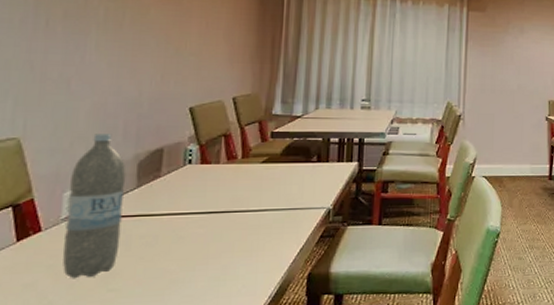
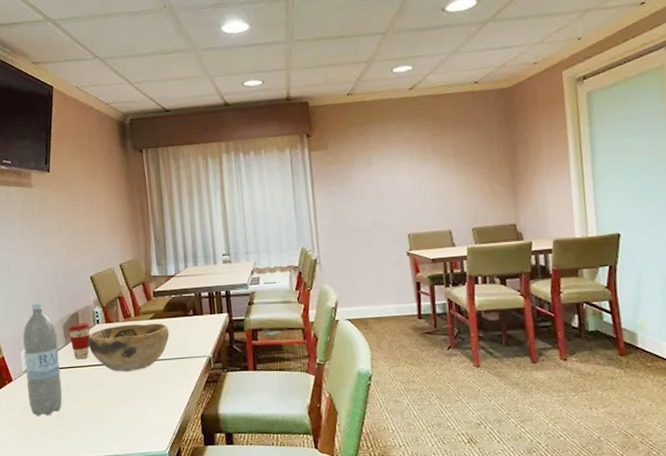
coffee cup: none [144,162,178,206] -> present [68,323,91,360]
decorative bowl: none [170,167,284,223] -> present [87,323,170,372]

